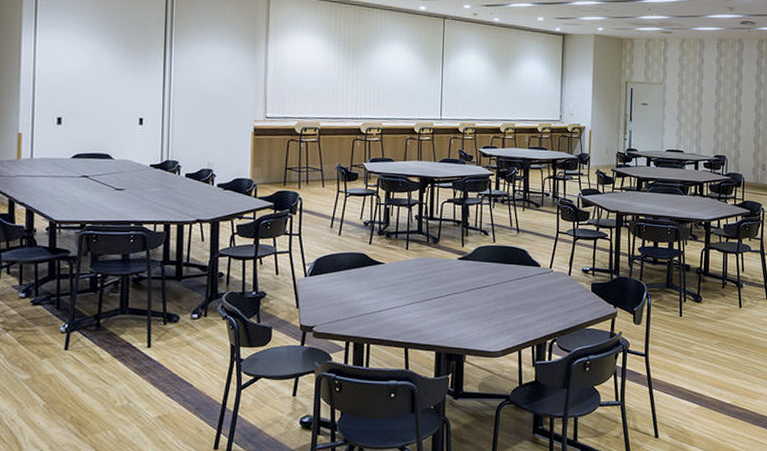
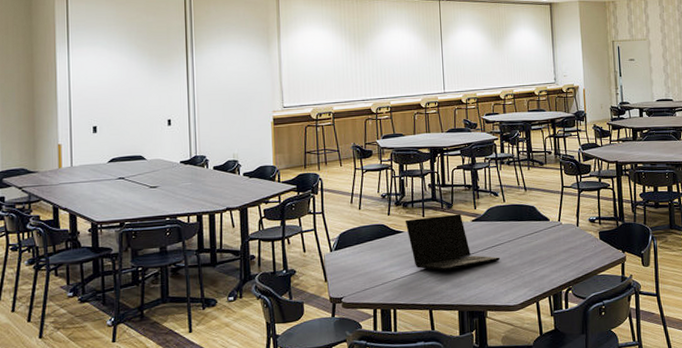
laptop: none [387,250,485,308] -> present [405,214,501,270]

